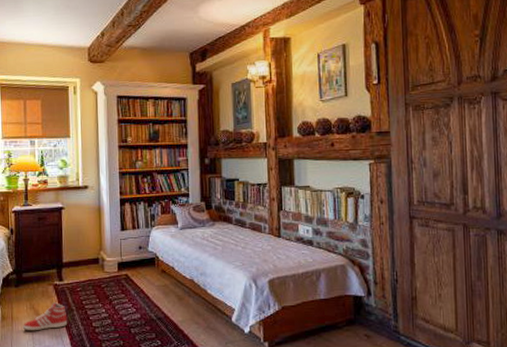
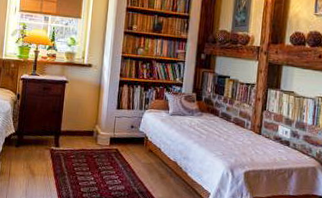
sneaker: present [23,302,68,331] -> none [18,165,59,189]

